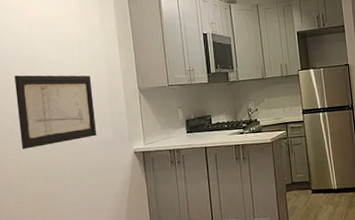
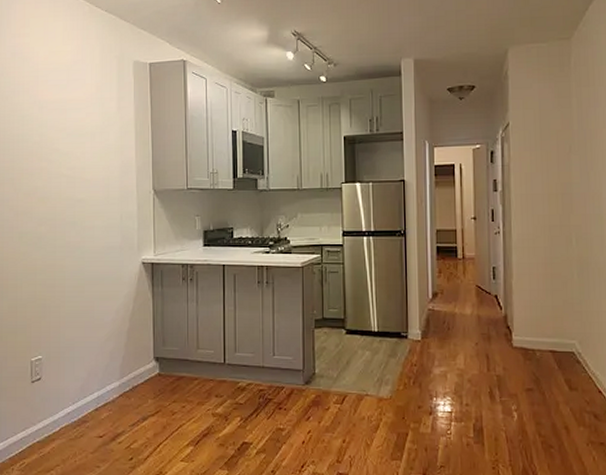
wall art: present [14,75,97,149] -> none [20,164,103,247]

